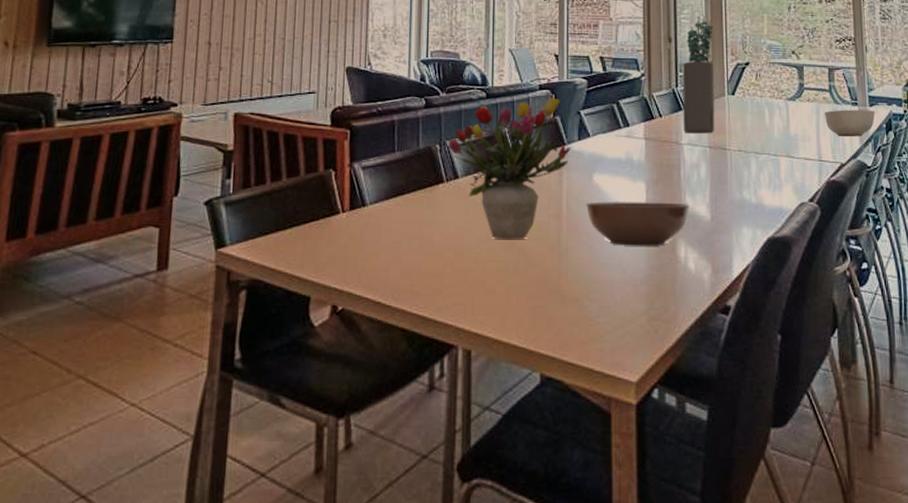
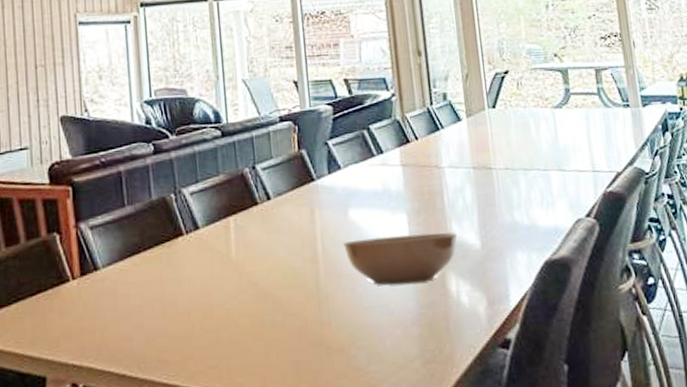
flower arrangement: present [449,97,571,240] -> none [184,129,321,293]
vase: present [682,15,715,135] -> none [435,23,478,156]
bowl: present [825,109,875,137] -> none [595,111,650,144]

